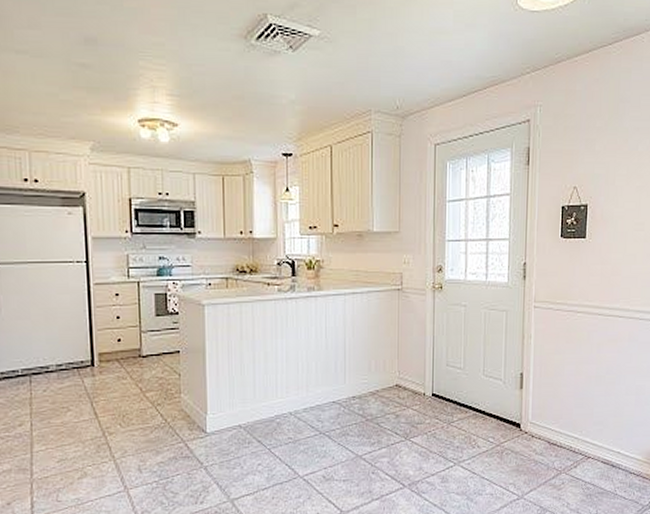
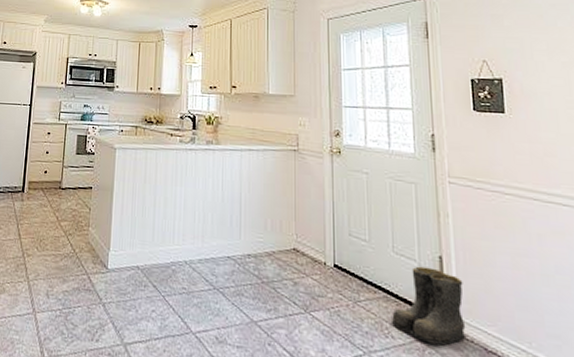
boots: none [477,384,537,446] -> present [390,266,467,346]

